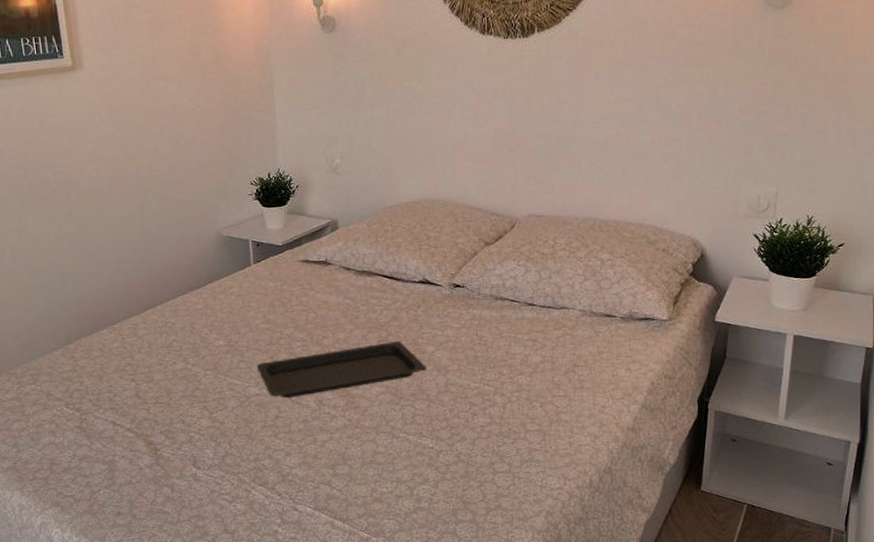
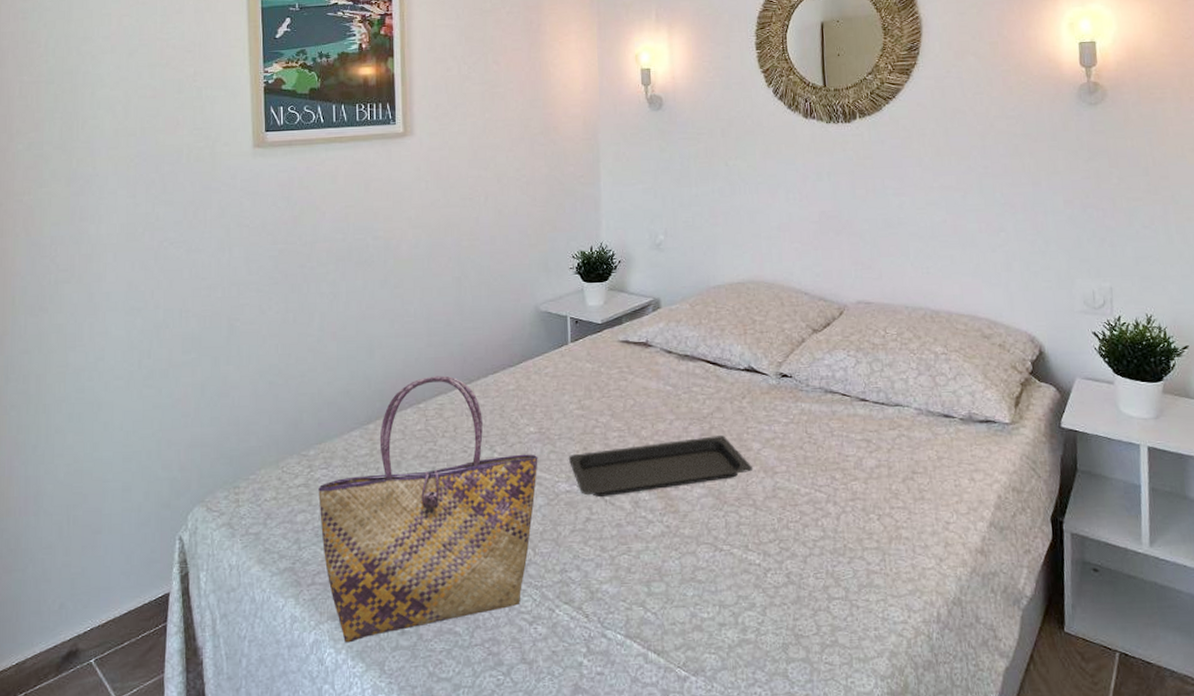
tote bag: none [29,299,229,524] -> present [318,376,538,643]

